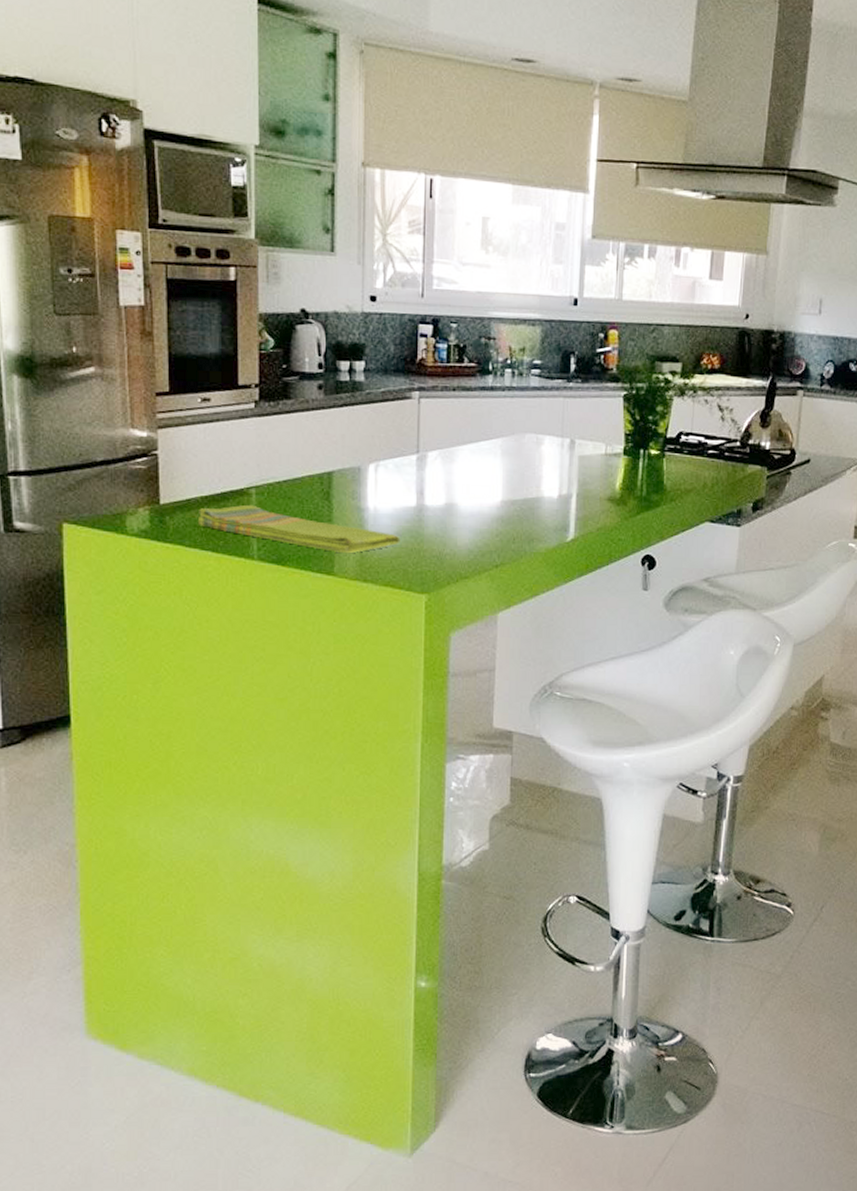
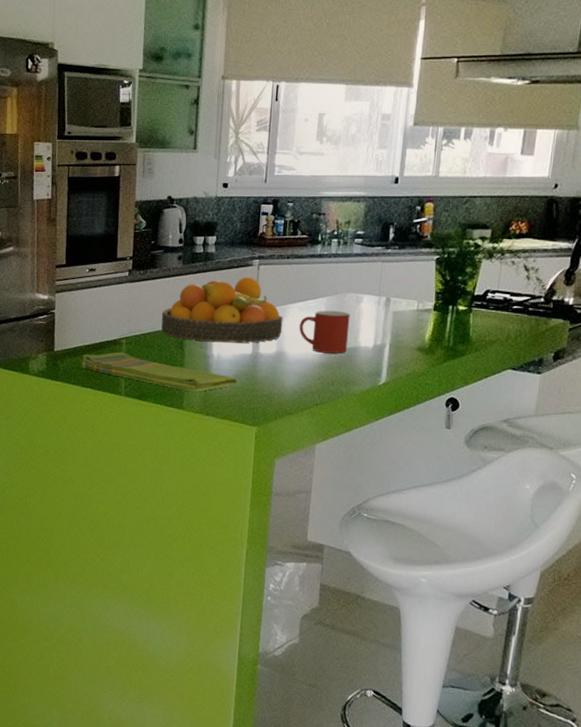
fruit bowl: none [300,412,452,493] -> present [161,276,283,343]
mug: none [471,453,530,505] -> present [299,310,350,354]

